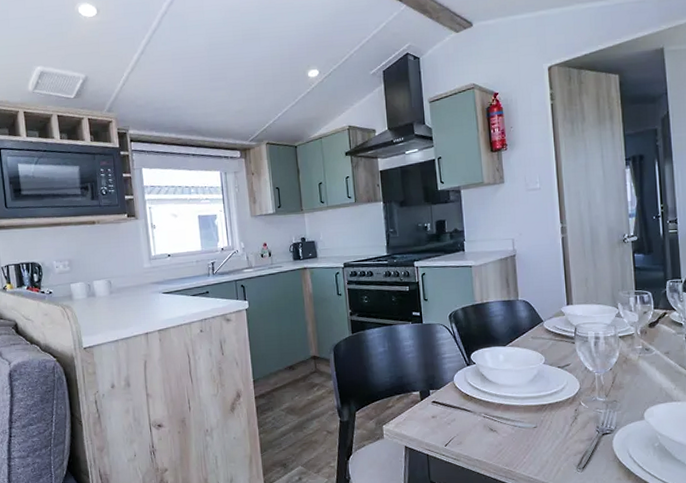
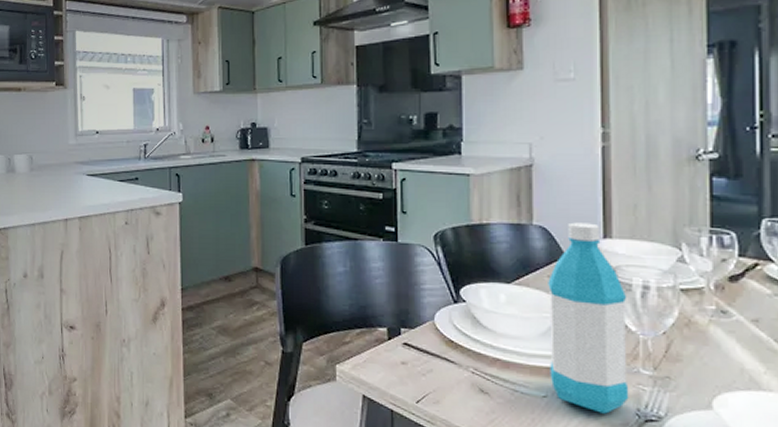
water bottle: none [532,295,591,434] -> present [548,222,629,414]

